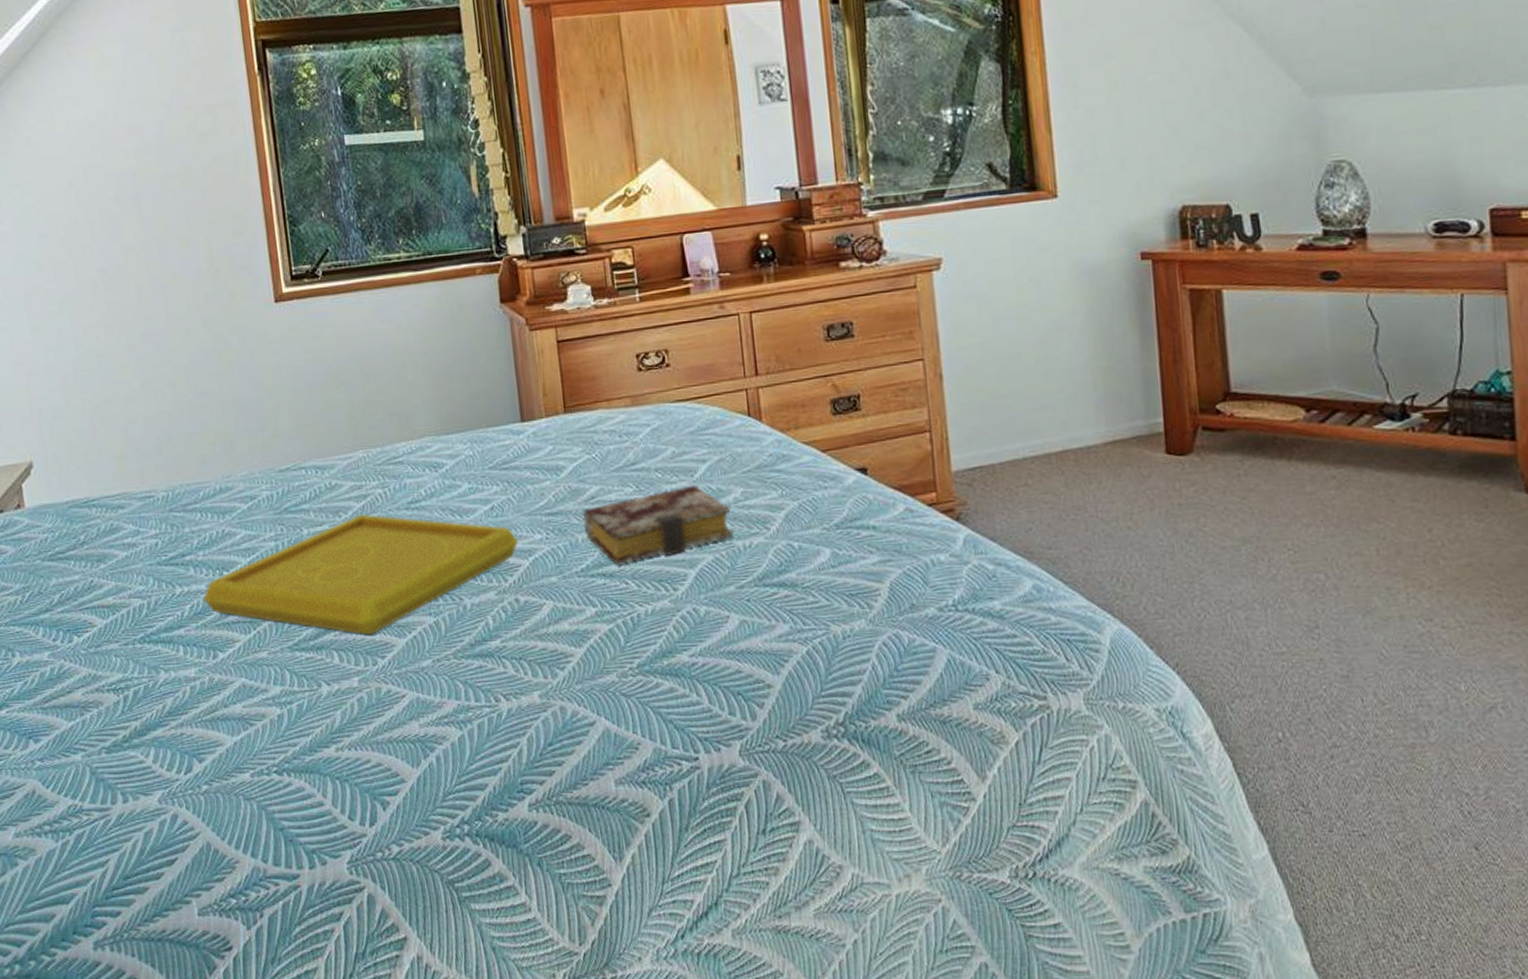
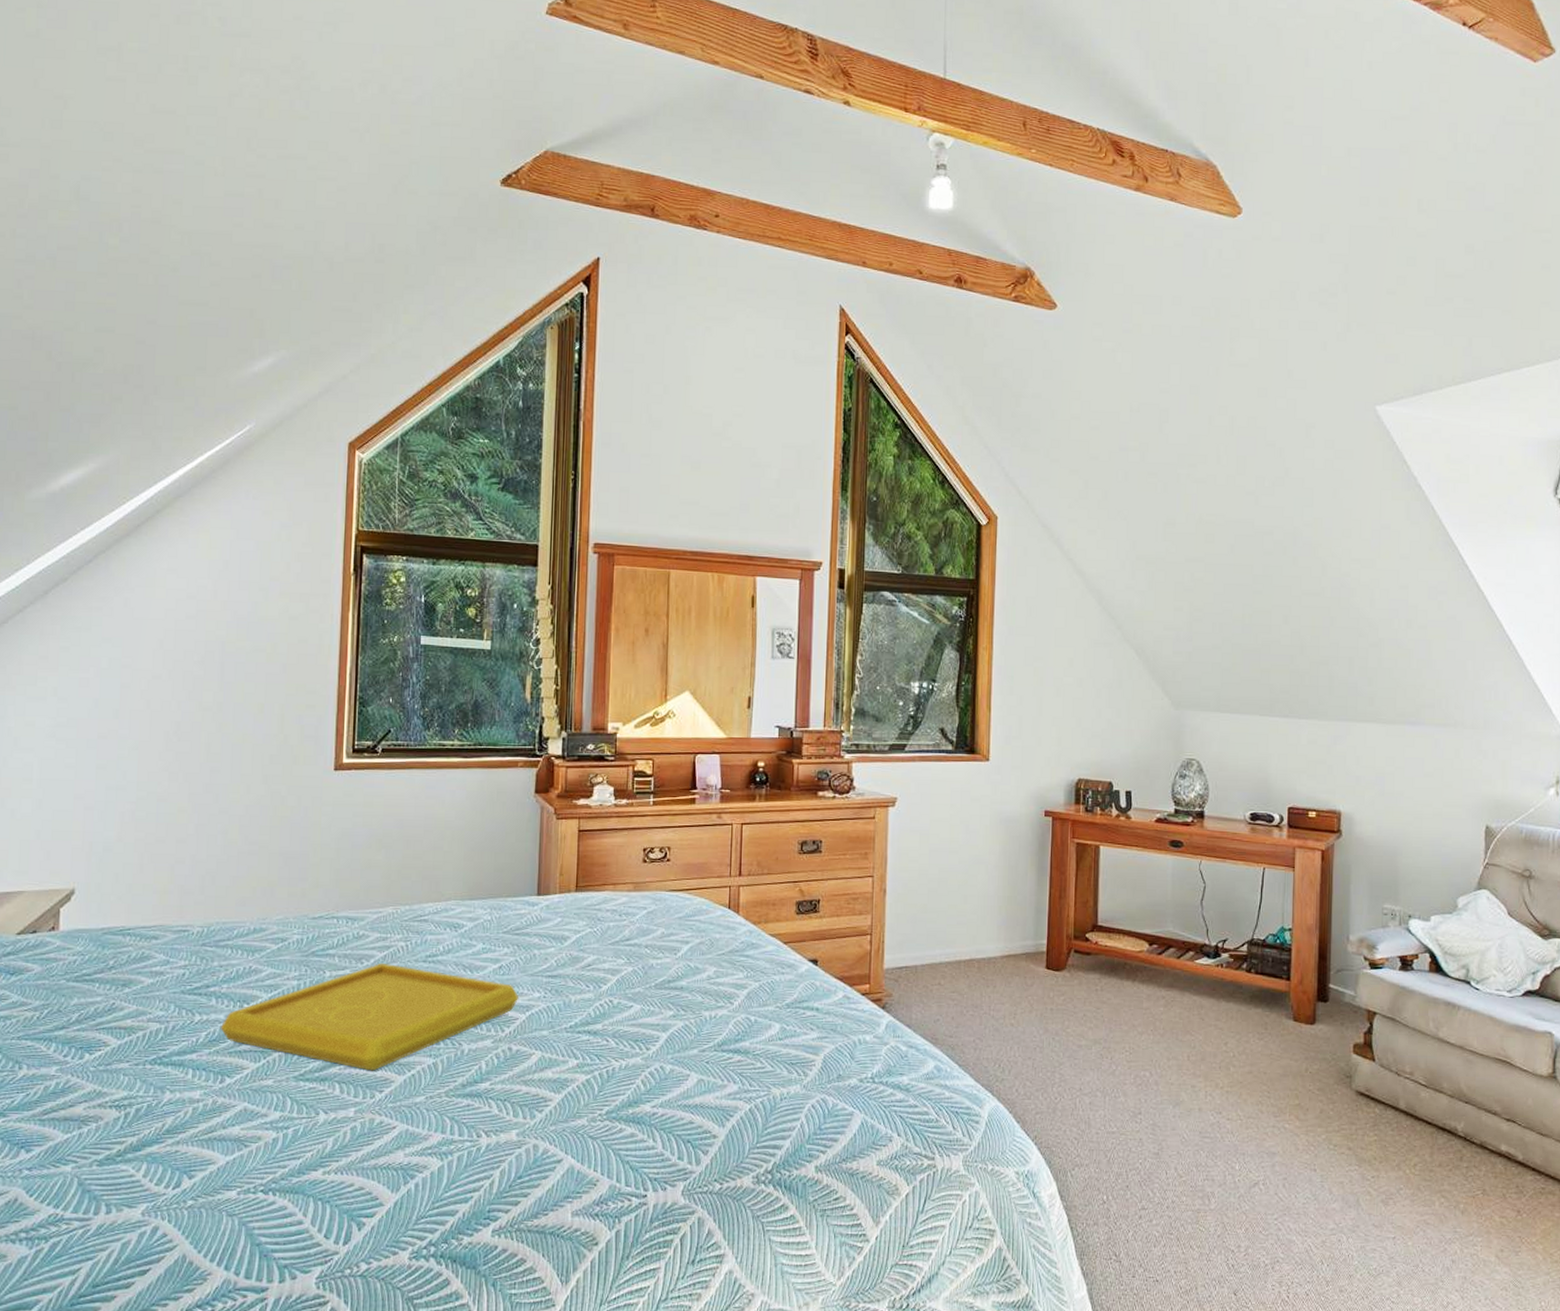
book: present [582,485,733,564] -> none [577,962,703,1024]

